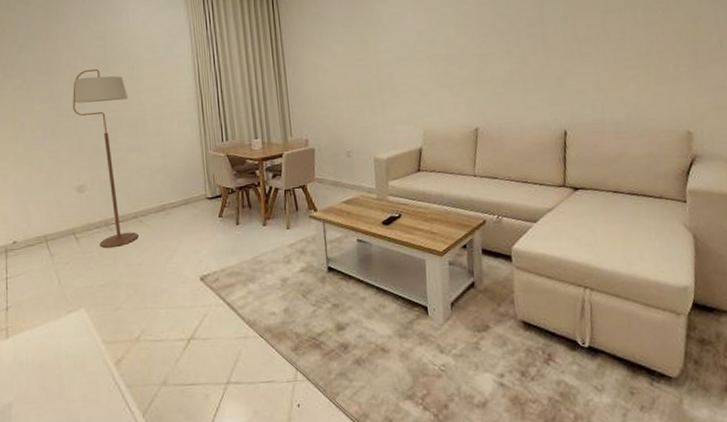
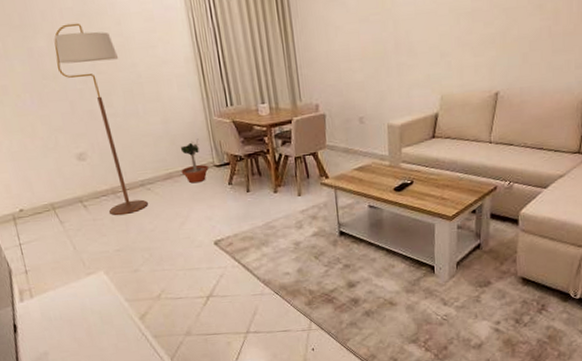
potted tree: none [174,173,201,216] -> present [181,140,209,184]

